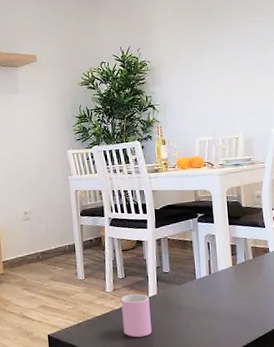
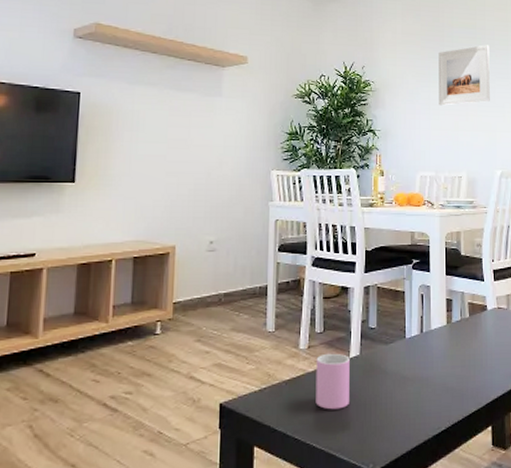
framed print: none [209,10,263,75] -> present [438,45,490,106]

